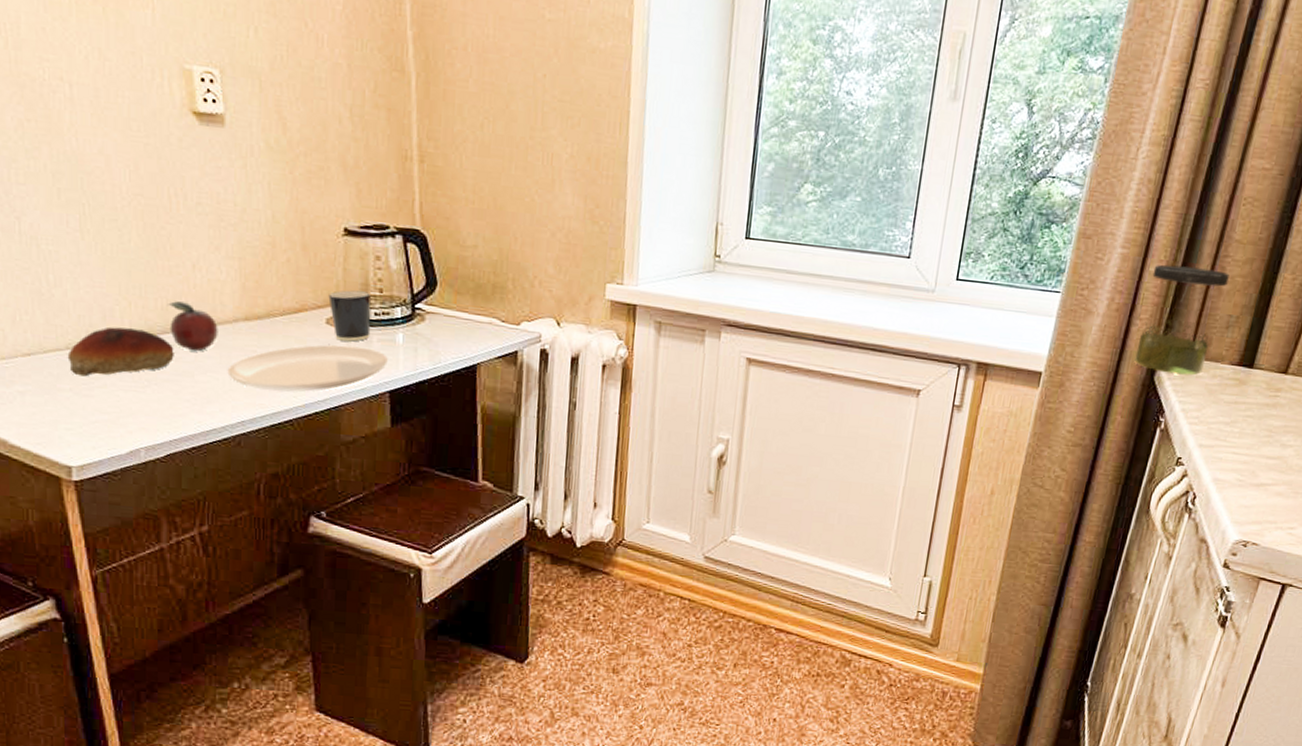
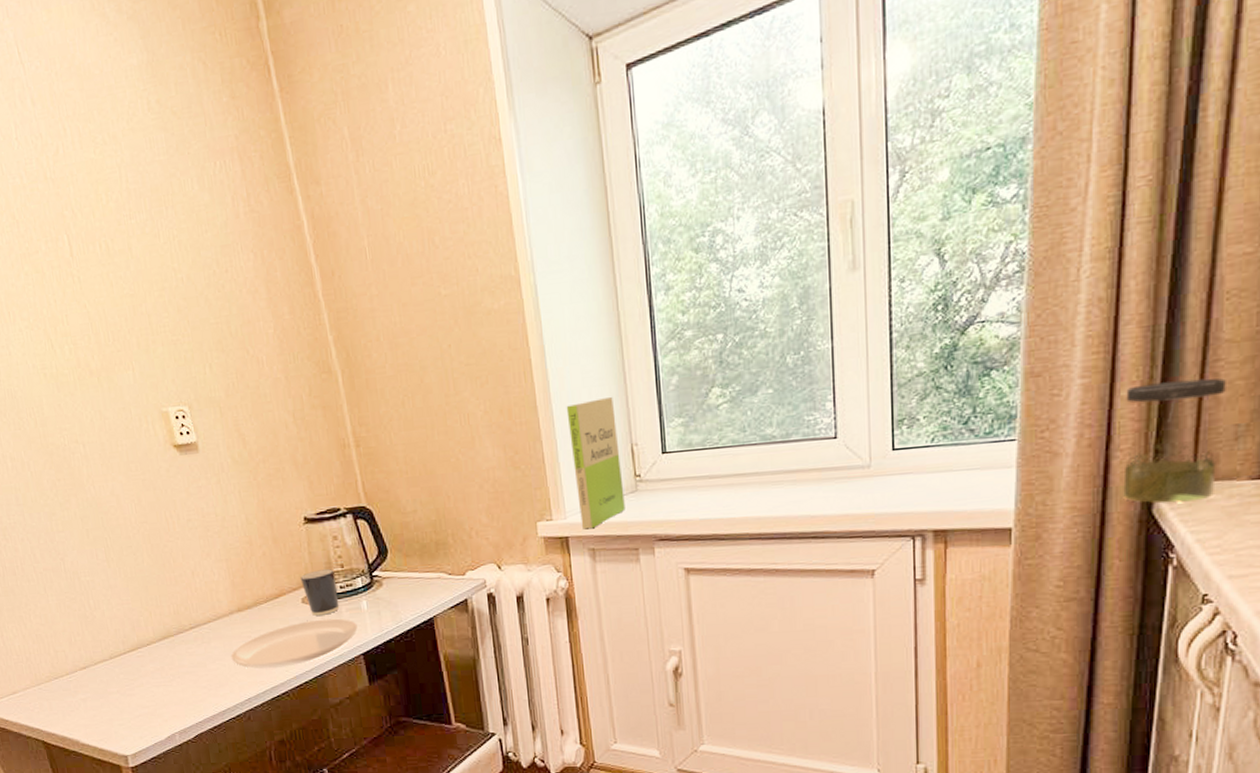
bread roll: present [67,326,174,377] -> none [111,633,189,680]
fruit: present [168,301,218,351] -> none [178,604,220,644]
book: none [652,168,707,302] -> present [566,397,625,530]

